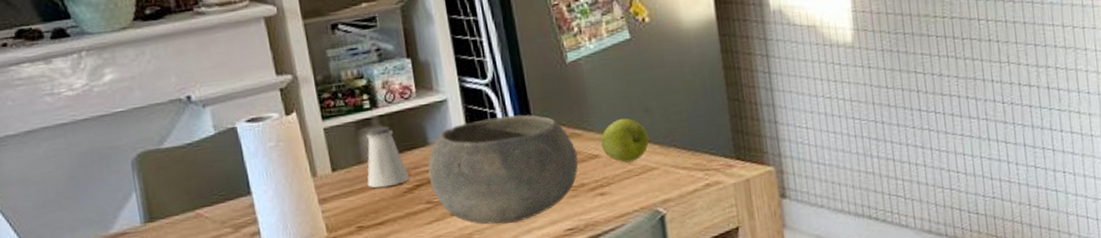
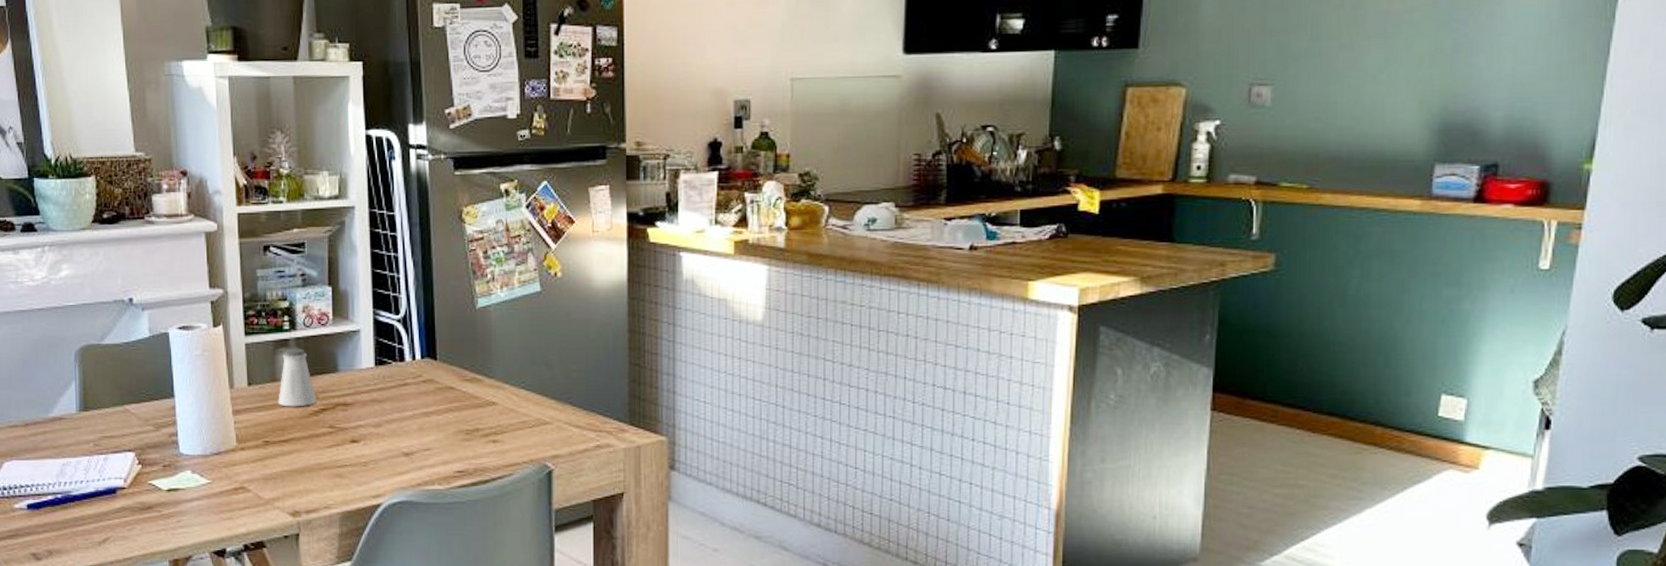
bowl: present [428,114,579,225] -> none [334,352,477,457]
apple: present [600,118,649,163] -> none [499,369,546,413]

